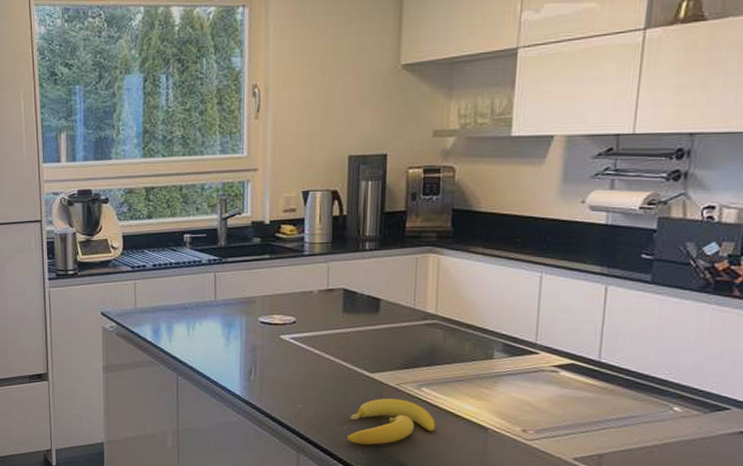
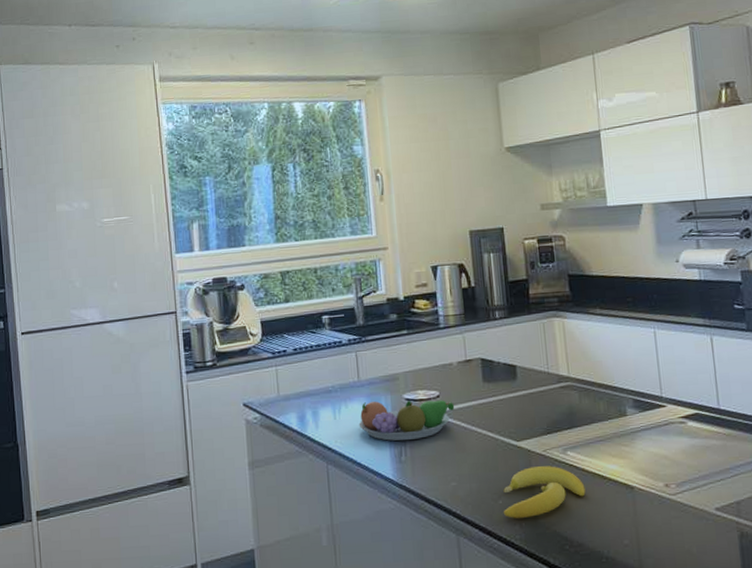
fruit bowl: none [211,322,310,362] -> present [358,400,455,441]

